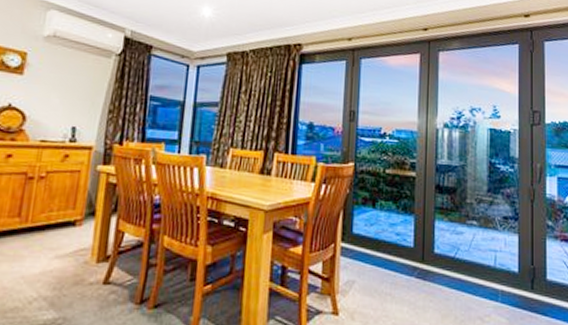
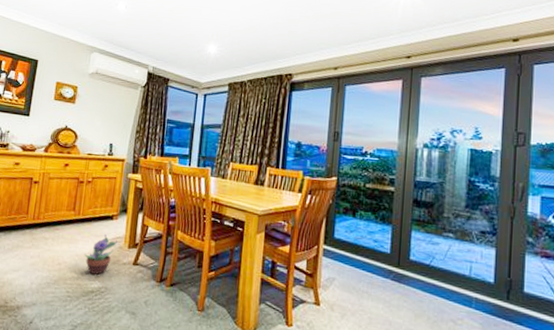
decorative plant: none [33,245,81,301] -> present [84,233,117,275]

